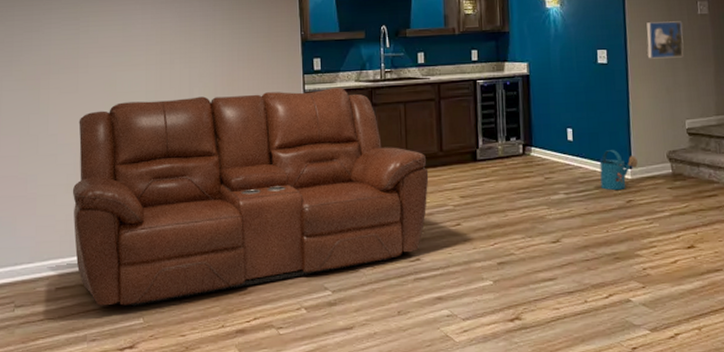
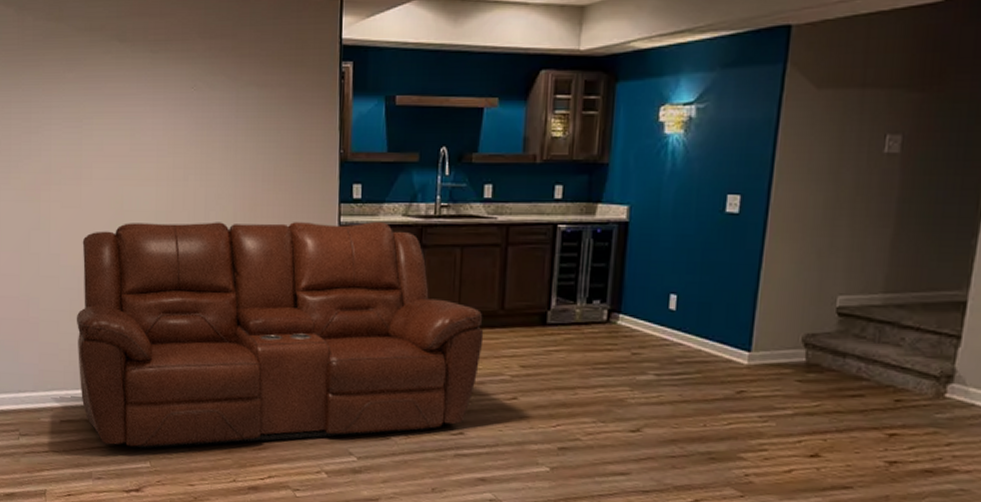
watering can: present [599,150,638,191] -> none [703,326,760,378]
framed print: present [646,21,684,59] -> none [799,161,859,212]

